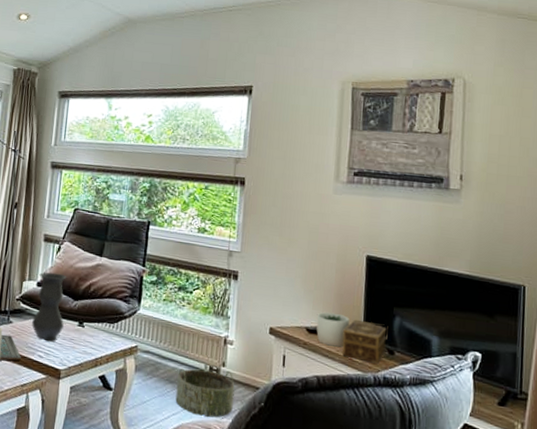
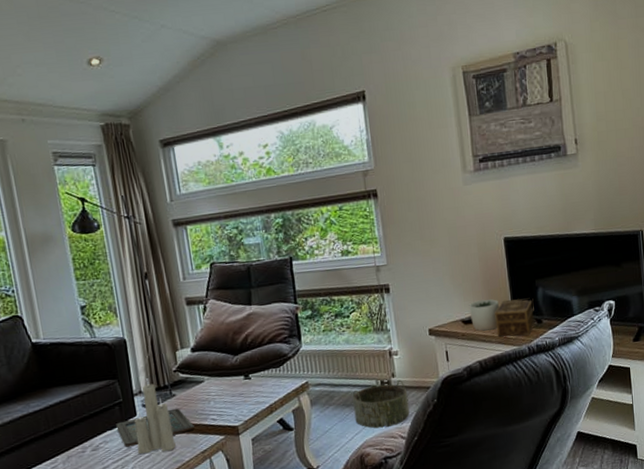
vase: present [32,272,67,341] -> none [190,333,230,404]

